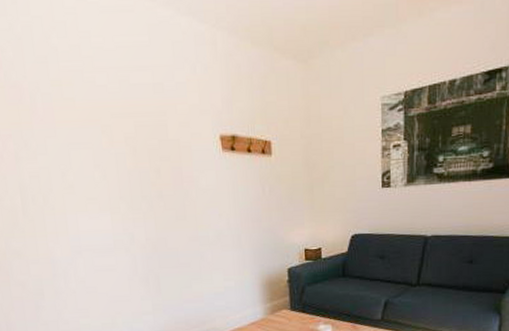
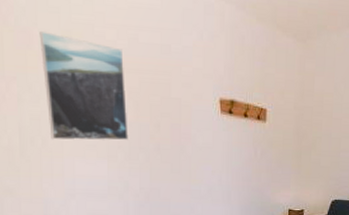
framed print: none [29,84,129,197] -> present [39,31,128,141]

